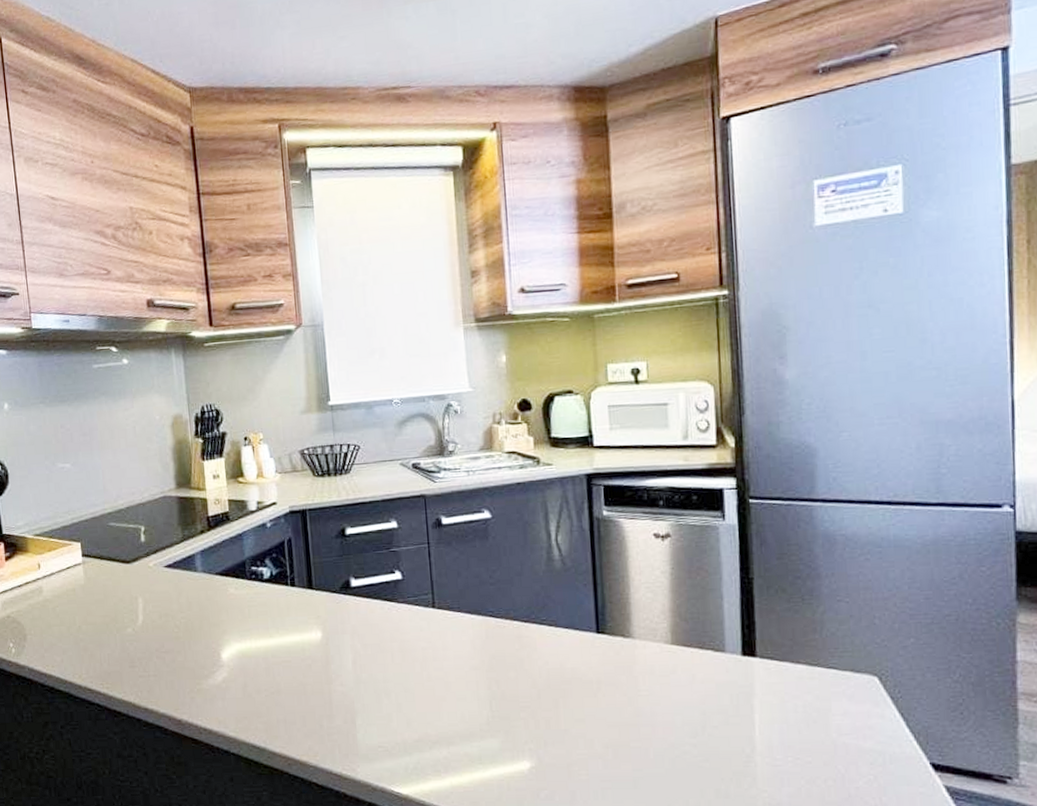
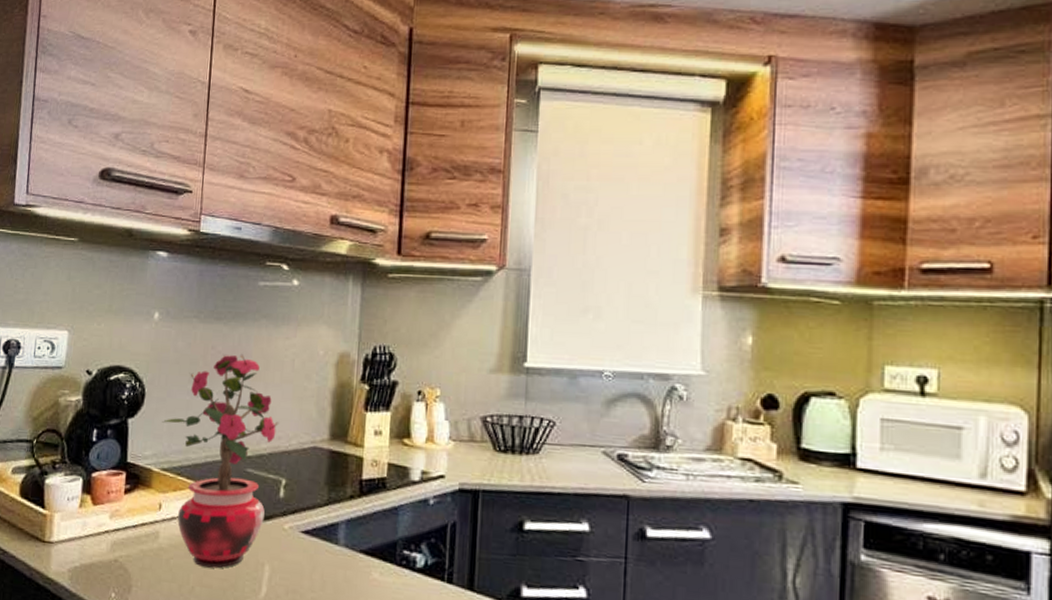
potted plant: none [28,428,131,609] -> present [162,353,279,569]

